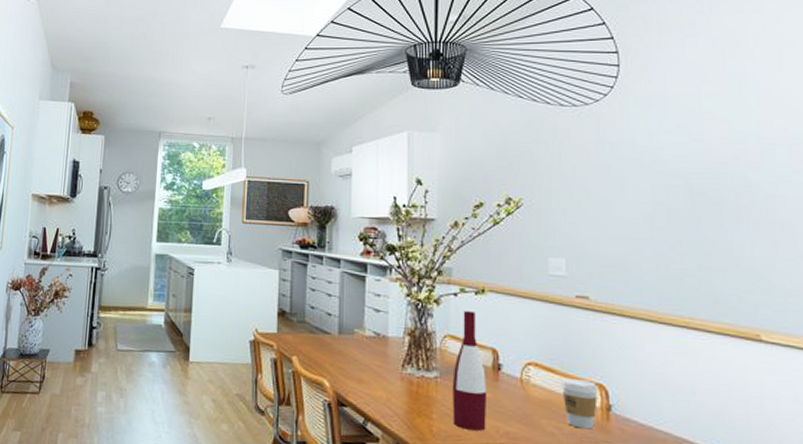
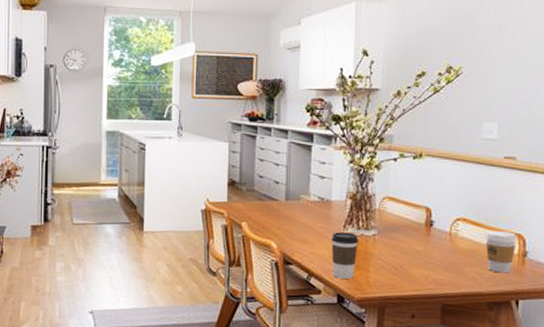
coffee cup: none [389,372,419,426] -> present [331,232,359,279]
wine bottle: present [452,311,488,431] -> none [387,174,420,279]

